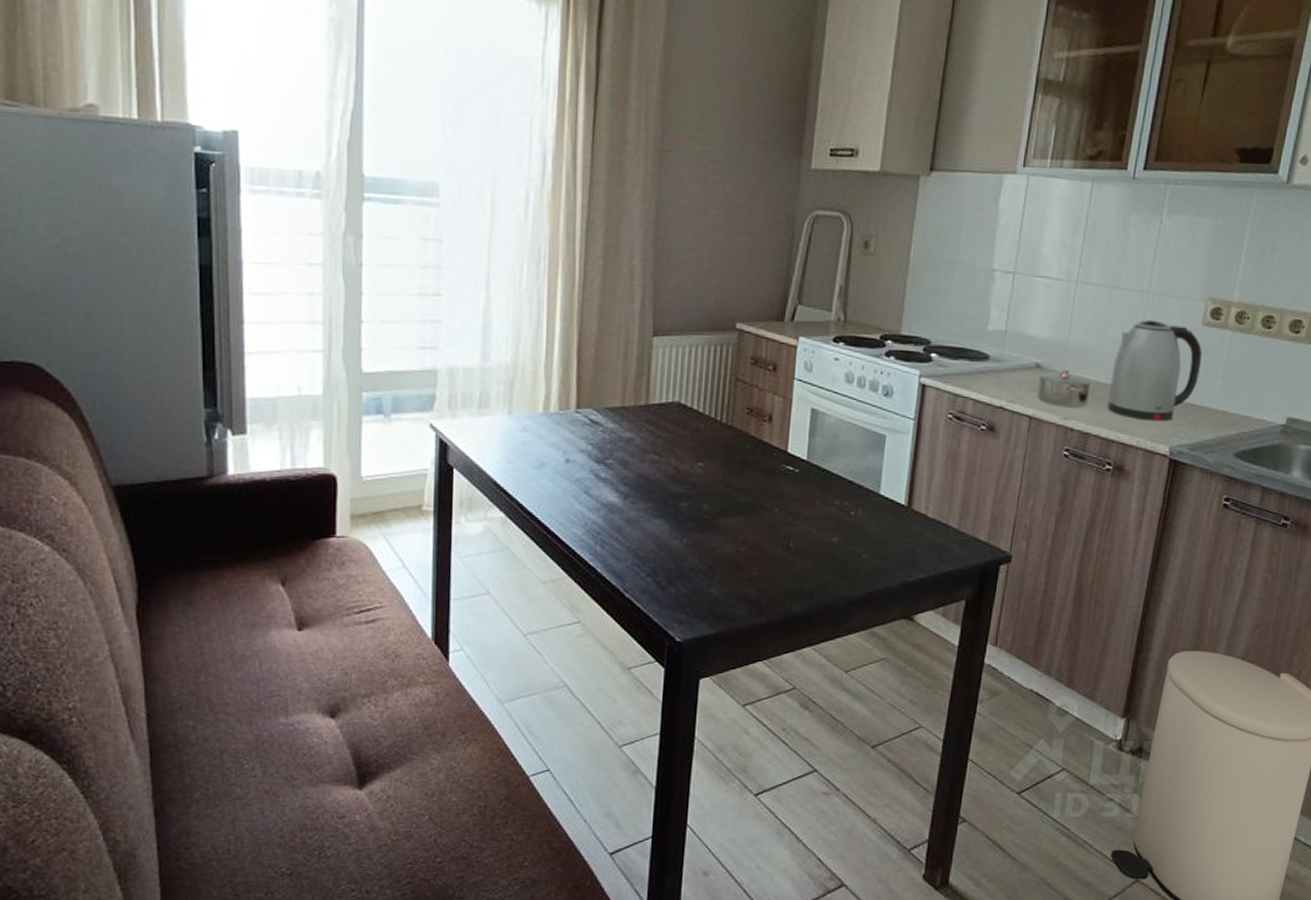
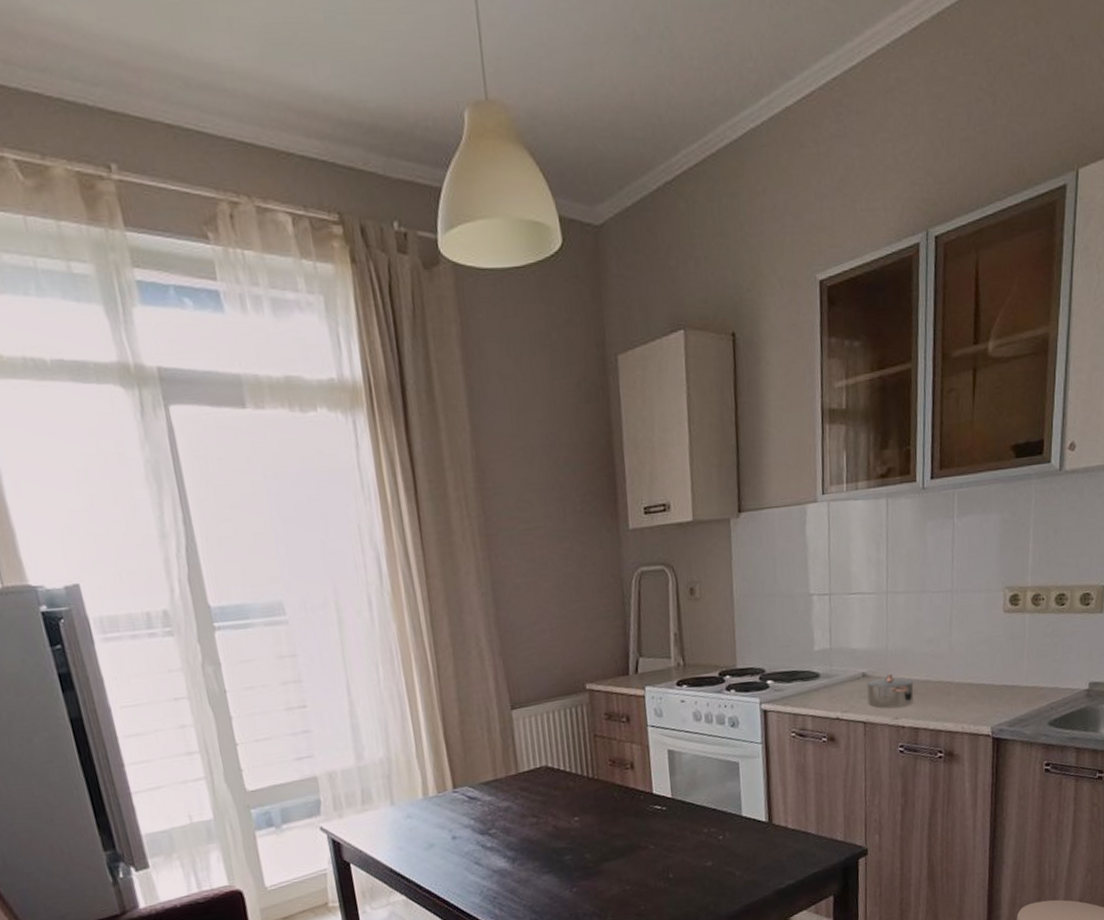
kettle: present [1107,320,1202,422] -> none [930,615,1008,708]

